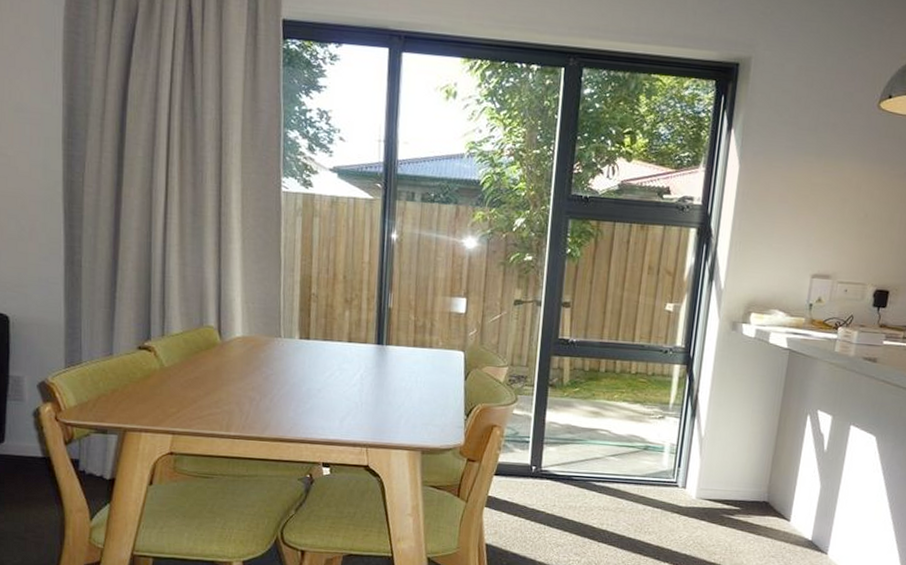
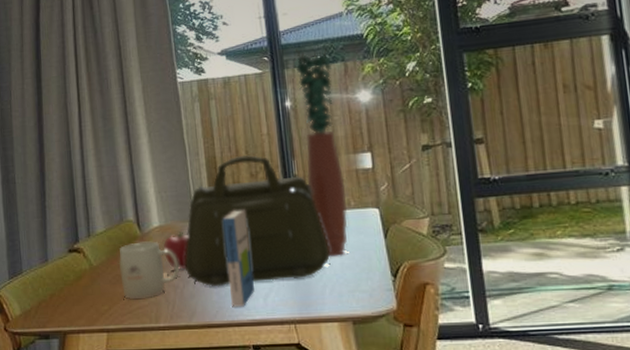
mug: none [192,349,258,406] -> present [118,241,179,299]
fruit: none [242,345,272,383] -> present [162,231,188,270]
handbag: none [264,278,411,407] -> present [184,155,330,287]
book: none [307,332,335,426] -> present [222,208,254,307]
vase: none [401,182,444,391] -> present [294,48,348,258]

